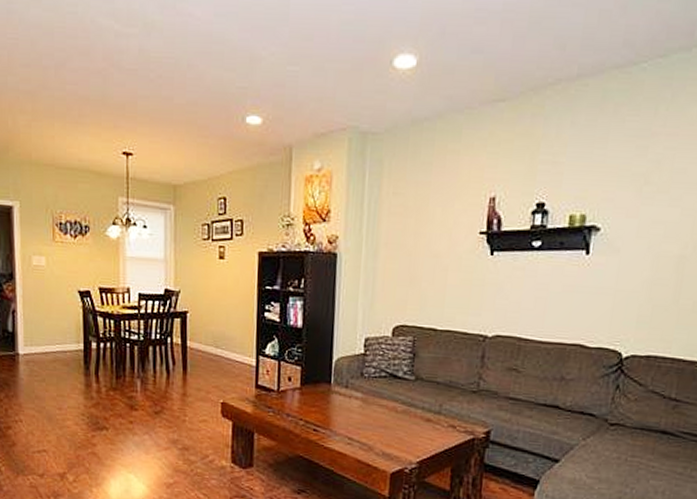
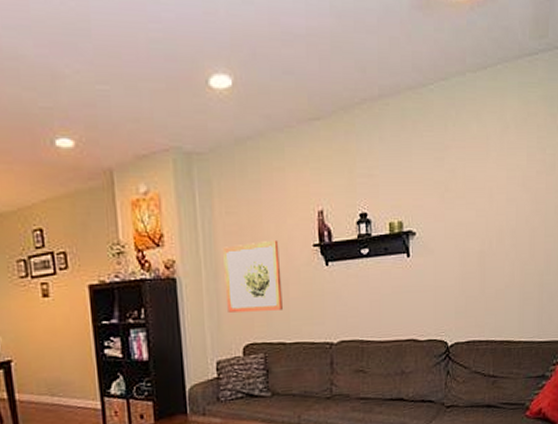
wall art: none [382,223,443,296] -> present [222,239,282,312]

